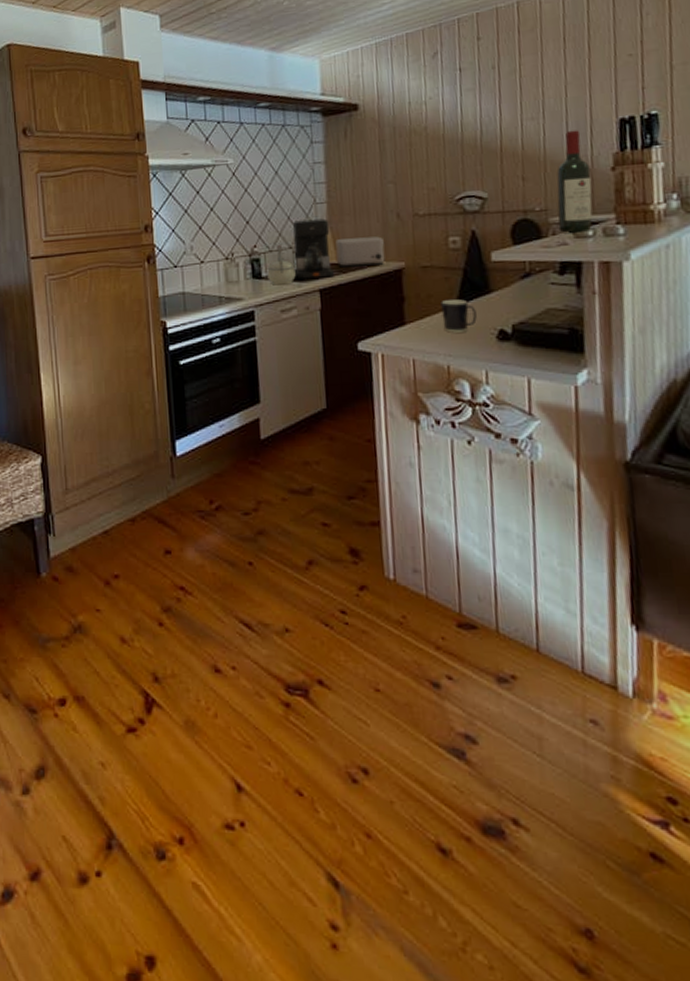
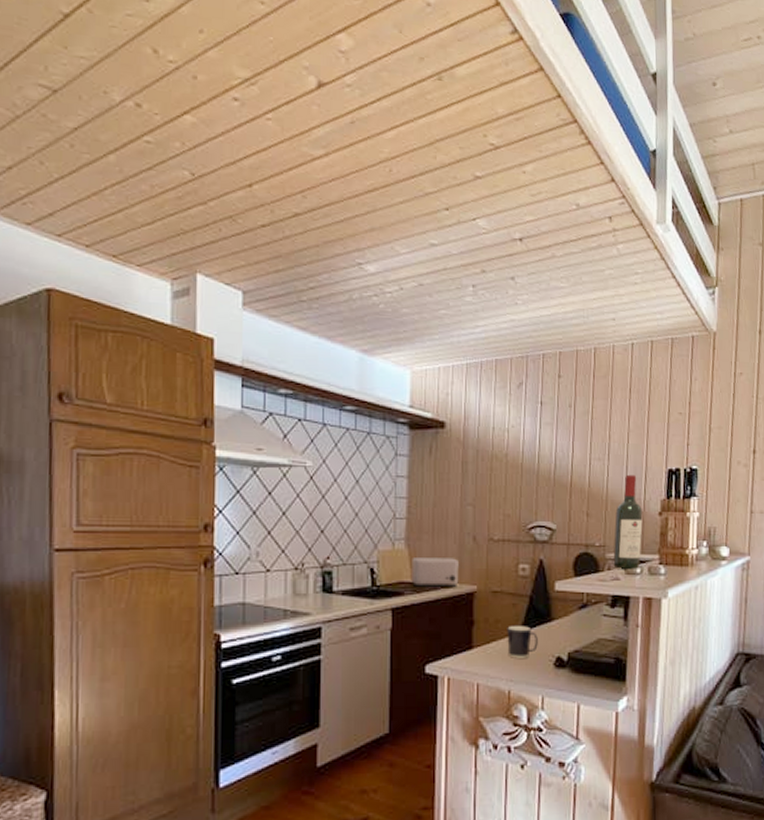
kettle: present [267,245,296,286] -> none [339,559,369,601]
coffee maker: present [293,218,334,279] -> none [367,534,407,596]

